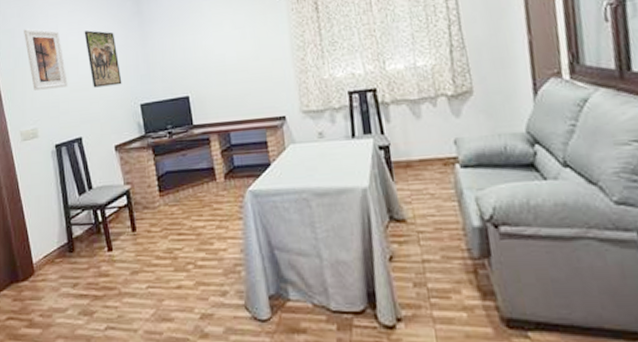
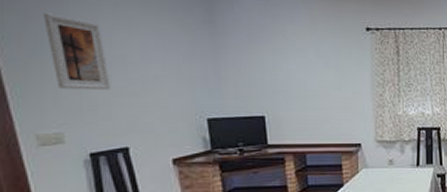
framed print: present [84,30,122,88] -> none [136,30,186,96]

